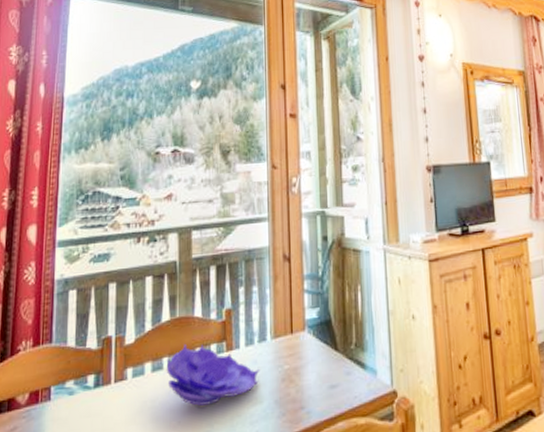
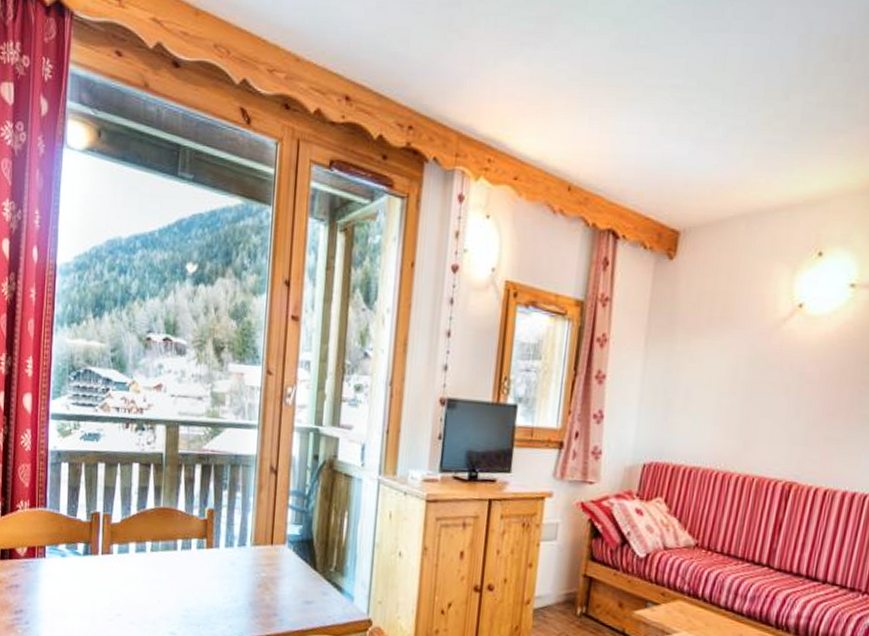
decorative bowl: present [166,343,260,406] -> none [148,532,237,593]

